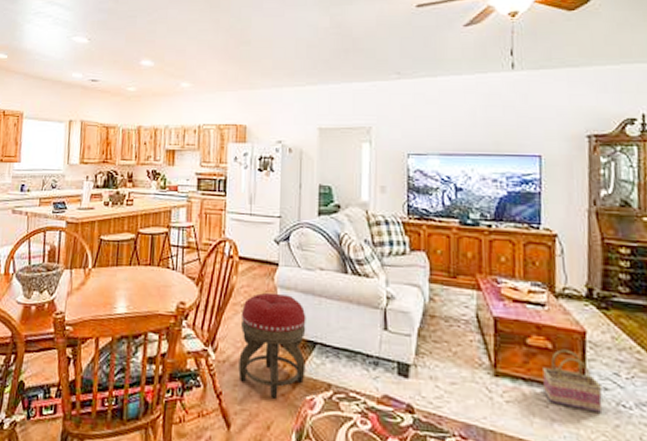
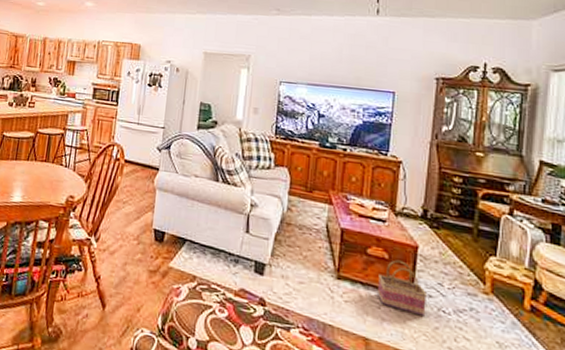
footstool: present [238,292,306,399] -> none [116,192,180,286]

